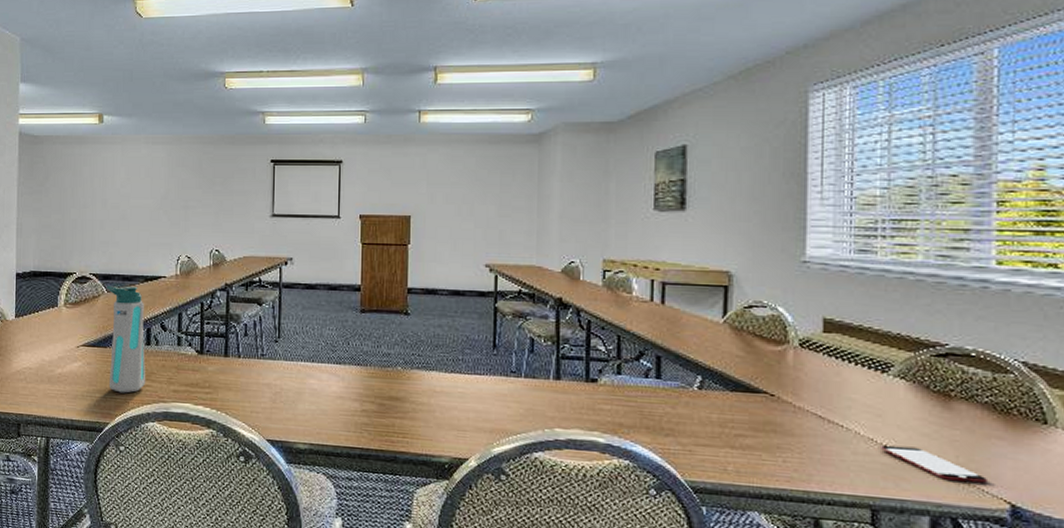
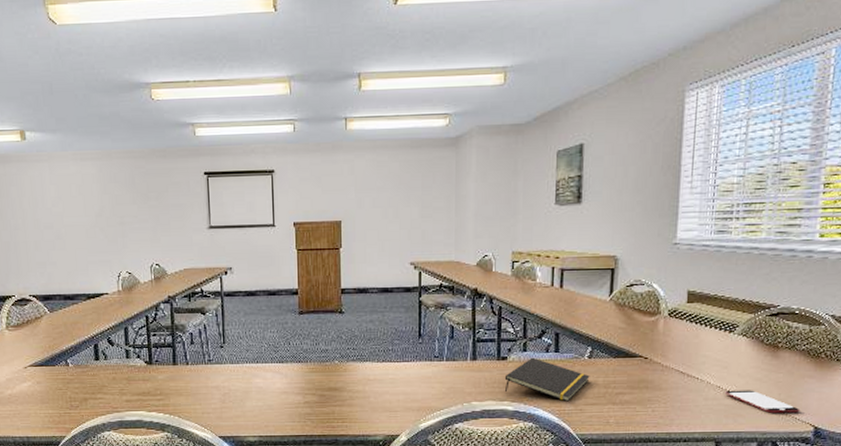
water bottle: present [106,286,146,393] -> none [48,304,99,407]
notepad: none [594,382,701,440] -> present [504,357,590,402]

